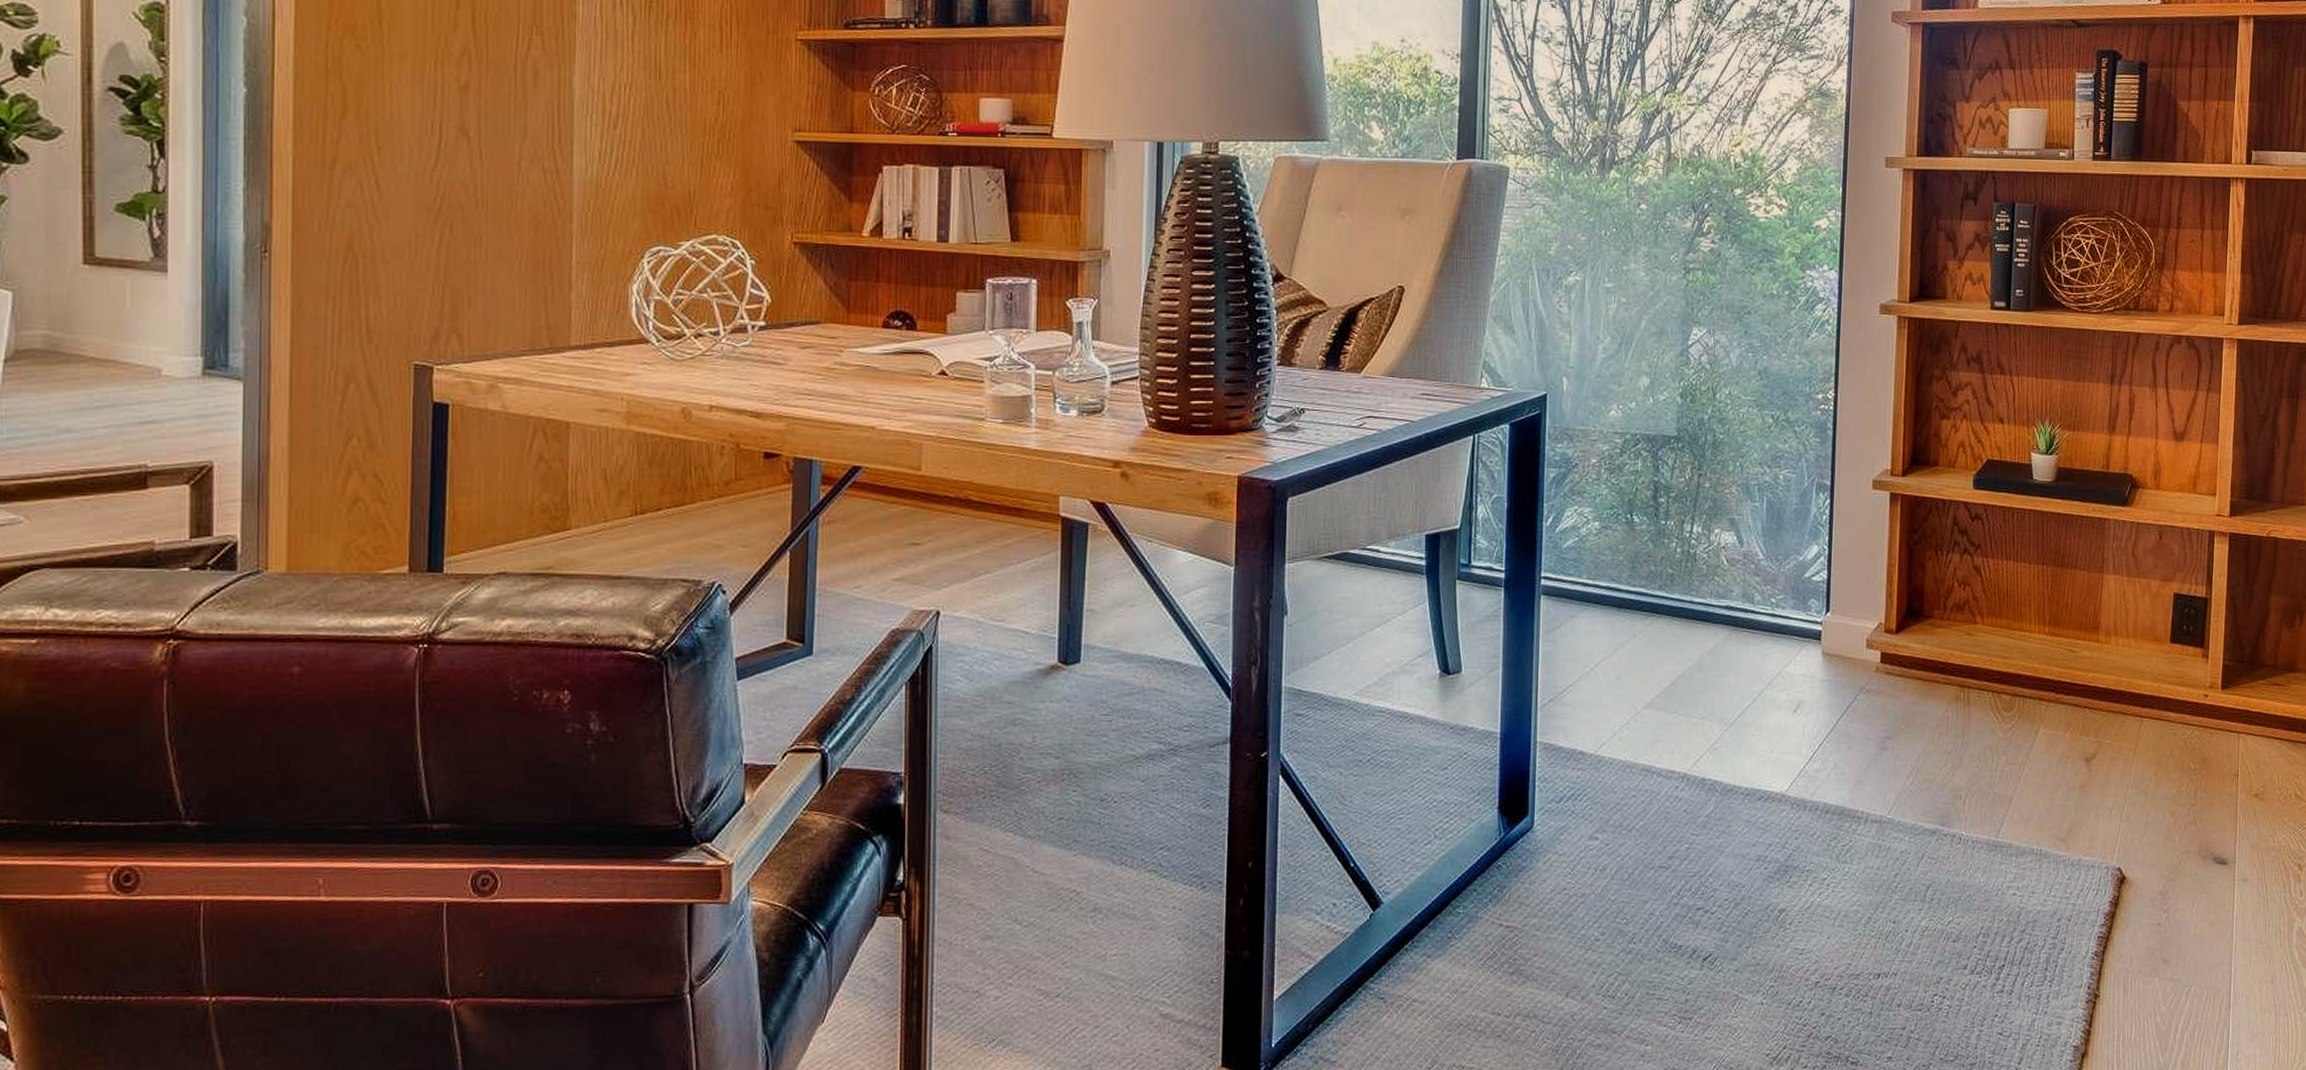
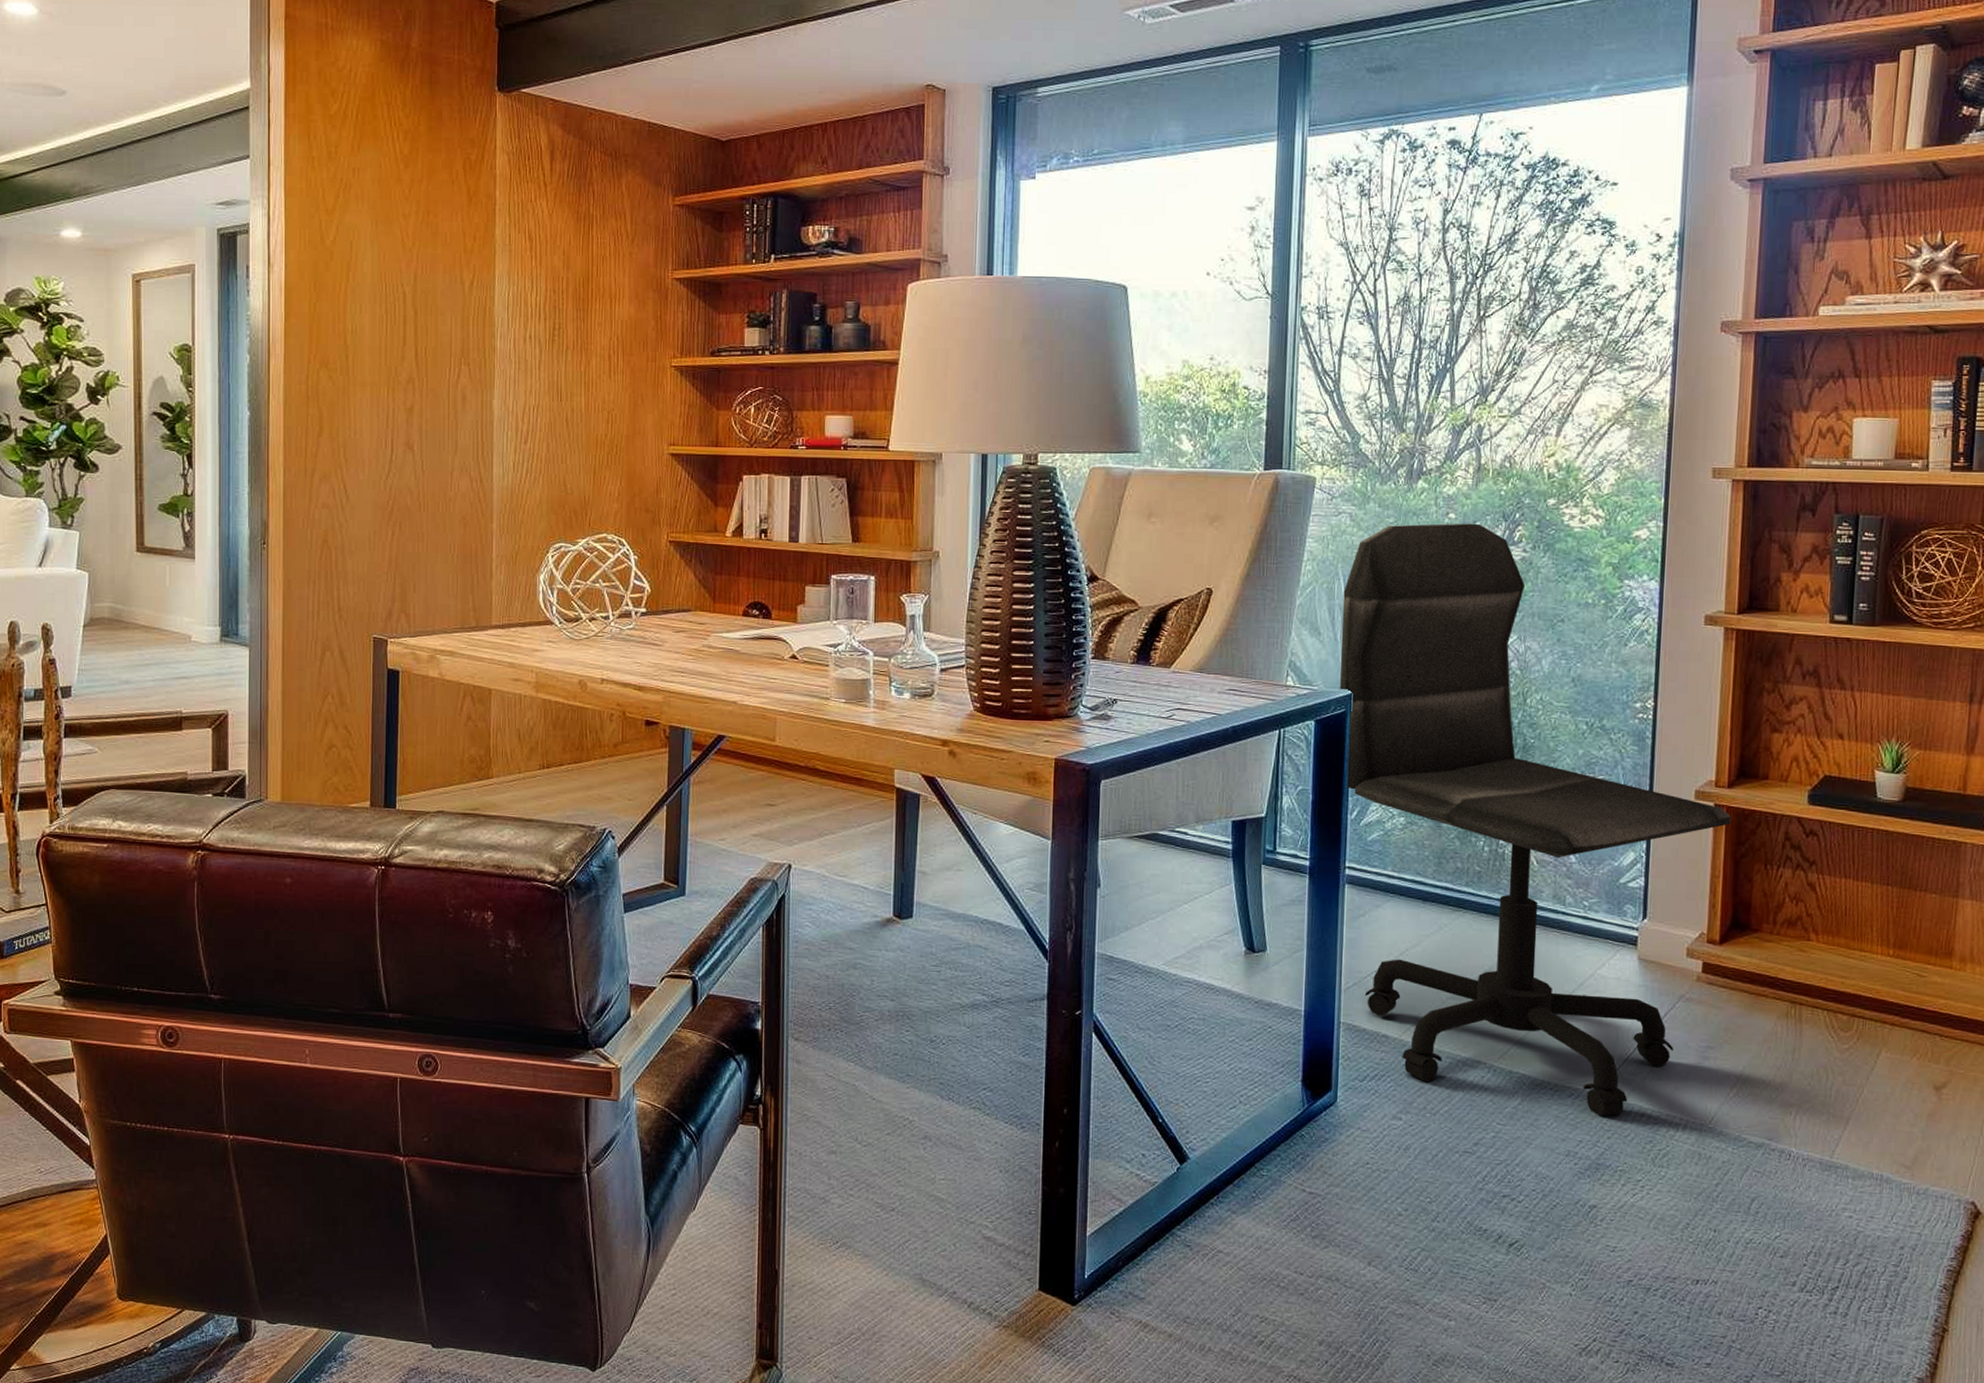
office chair: none [1534,214,1905,818] -> present [1339,523,1731,1117]

